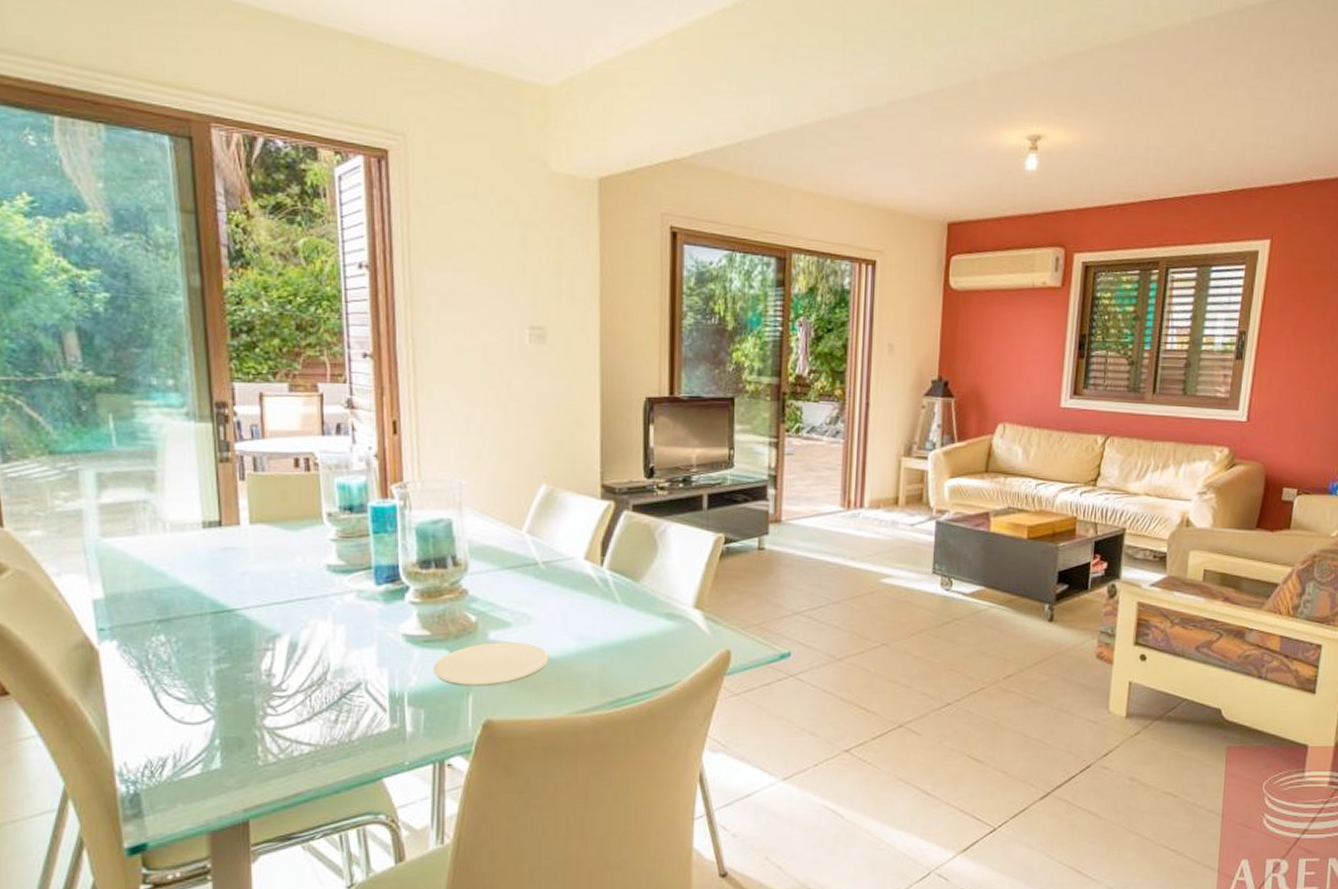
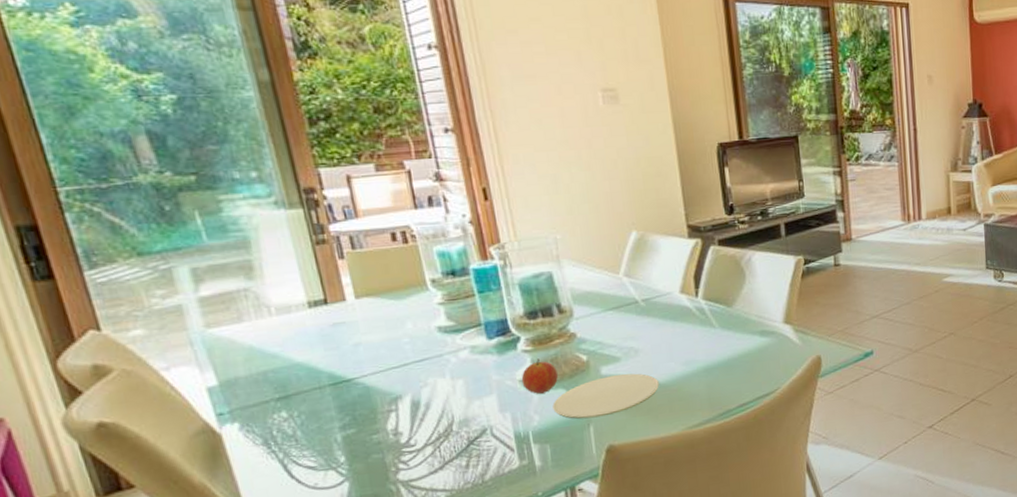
fruit: none [404,613,444,652] -> present [521,358,559,394]

